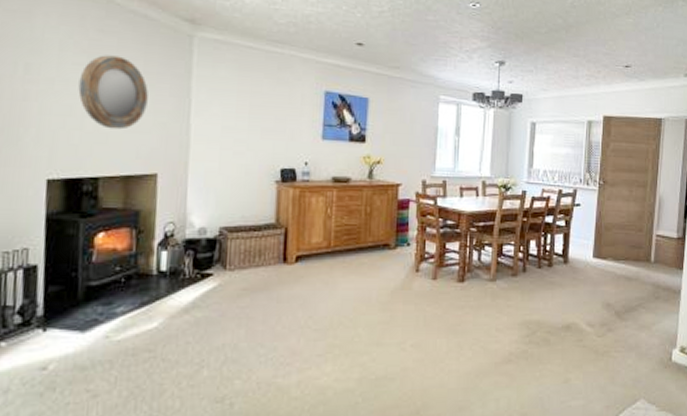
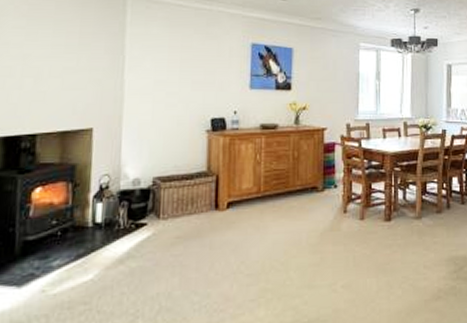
home mirror: present [78,55,148,130] -> none [17,18,84,87]

